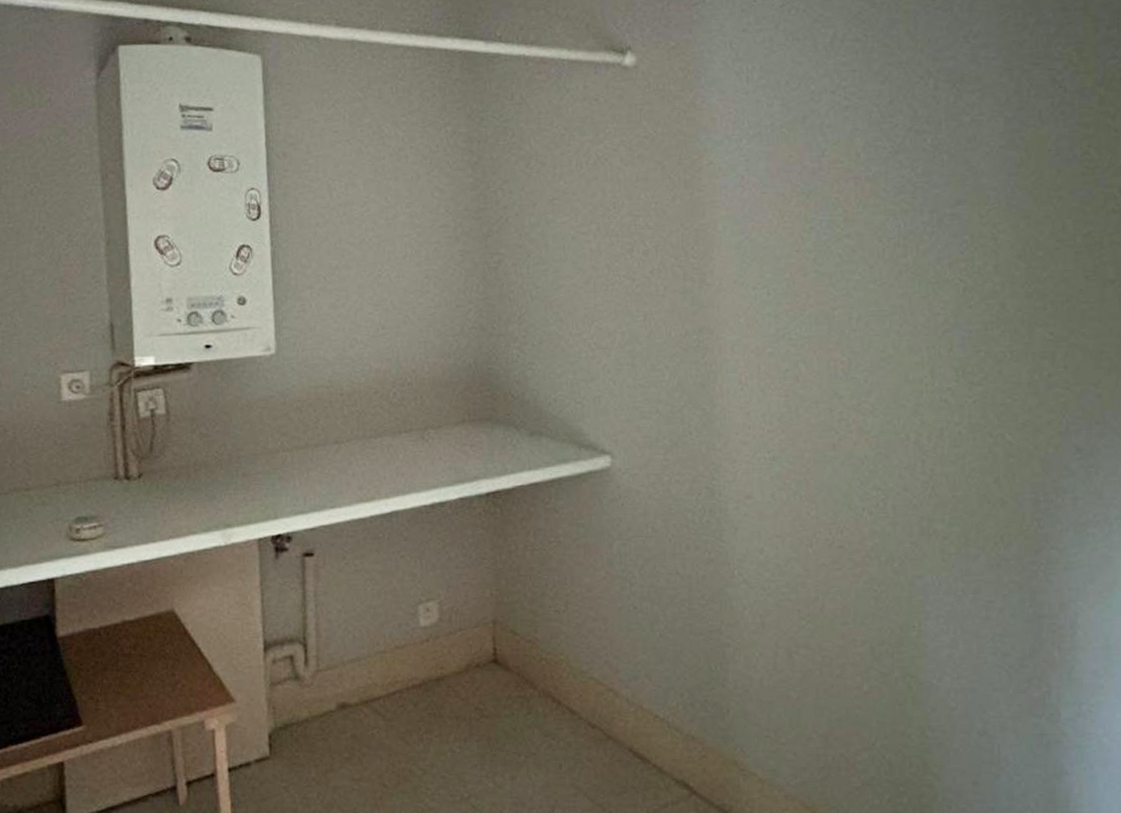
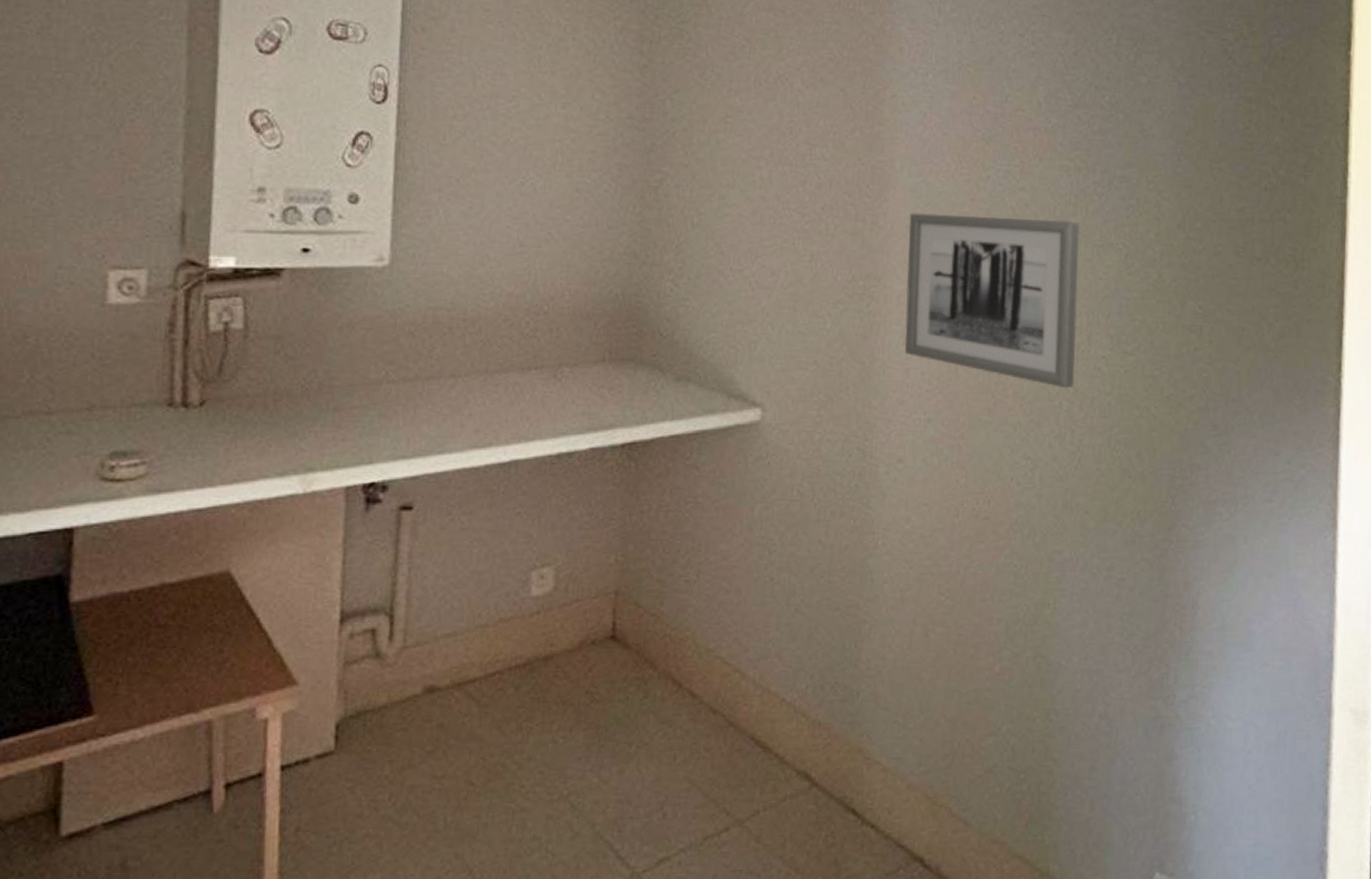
wall art: none [736,261,921,422] -> present [904,213,1080,389]

